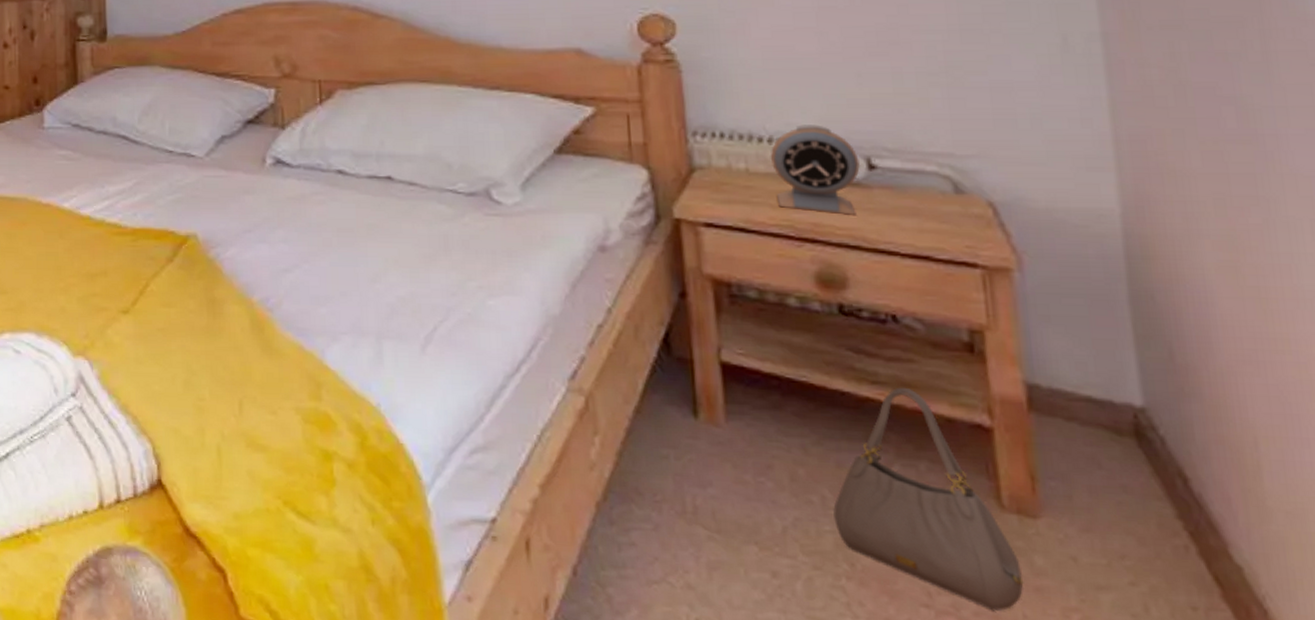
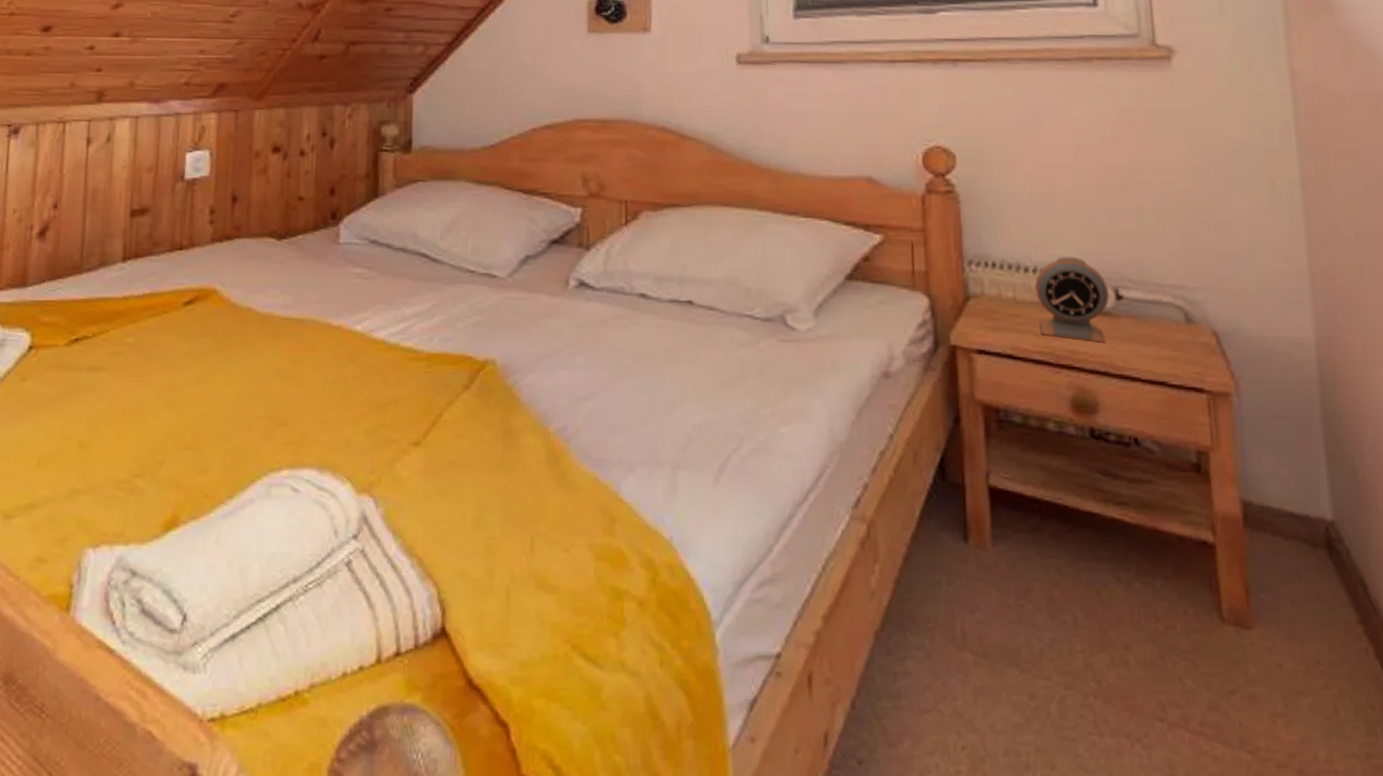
handbag: present [833,387,1024,610] -> none [1083,507,1240,720]

